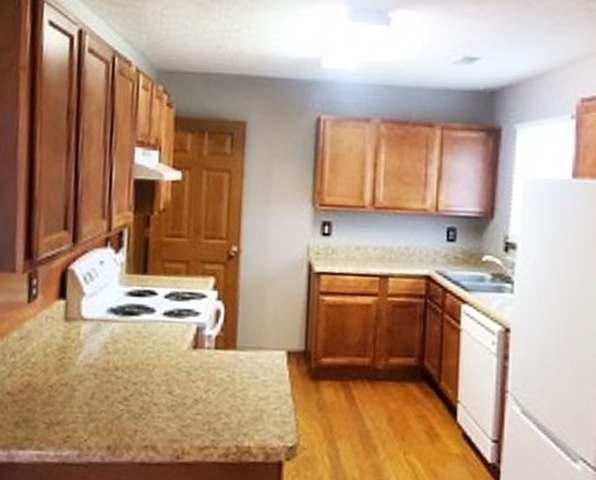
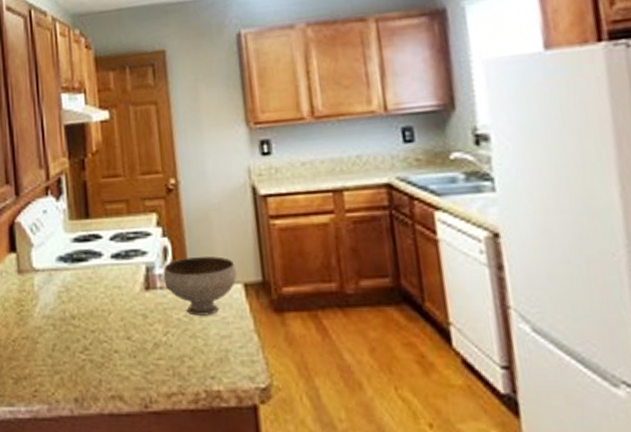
bowl: none [211,322,283,379] -> present [162,256,237,317]

